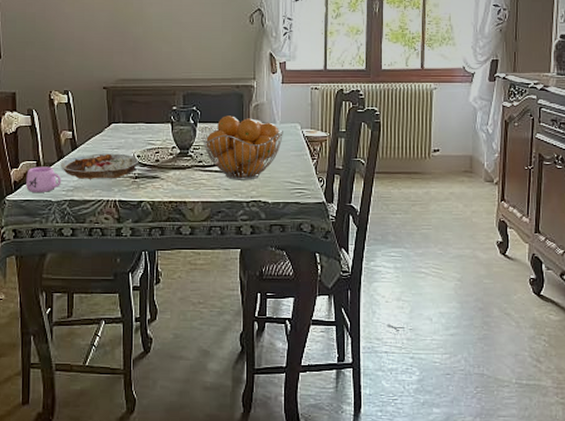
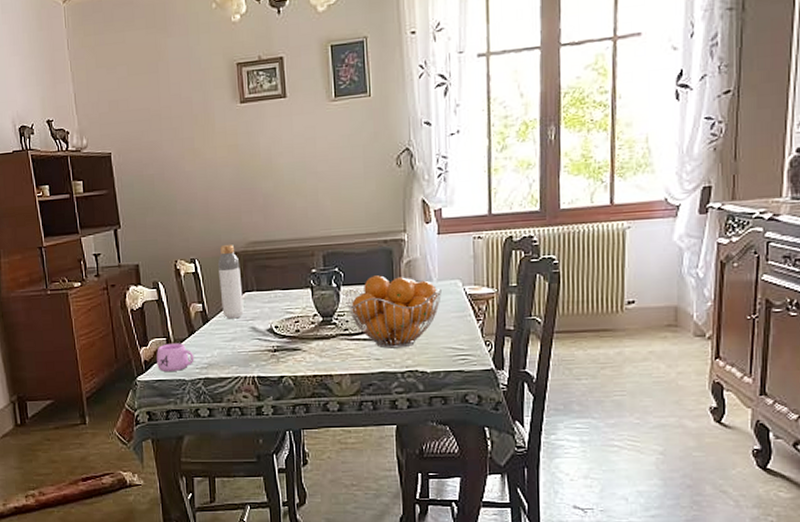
plate: present [61,153,139,179] -> none [192,325,278,355]
bottle: none [88,79,110,147] -> present [217,244,244,319]

